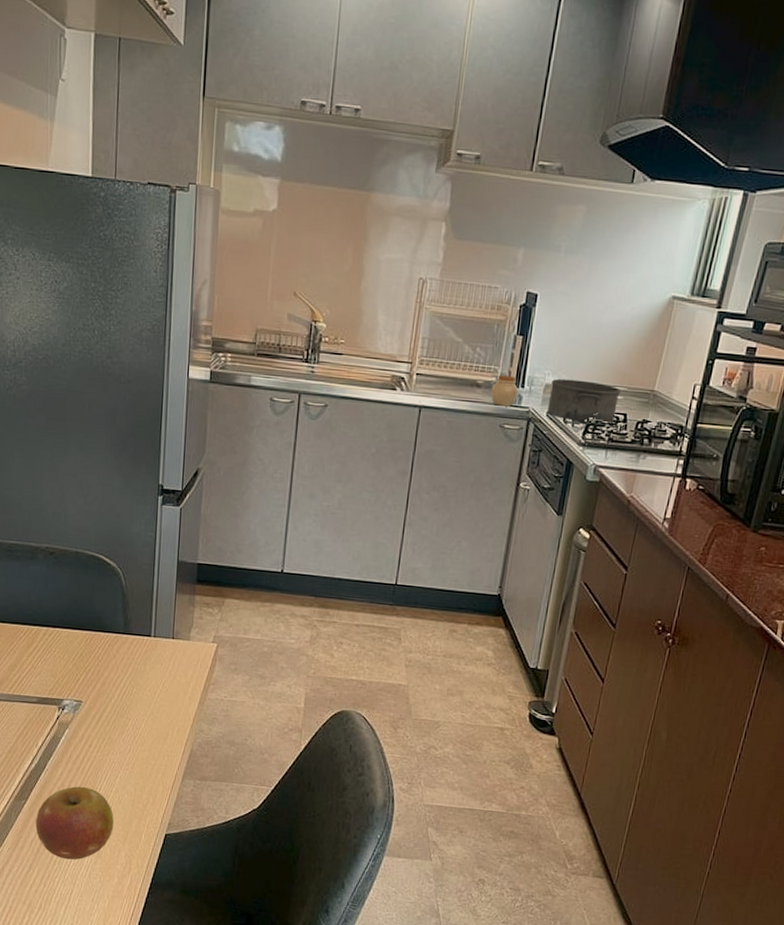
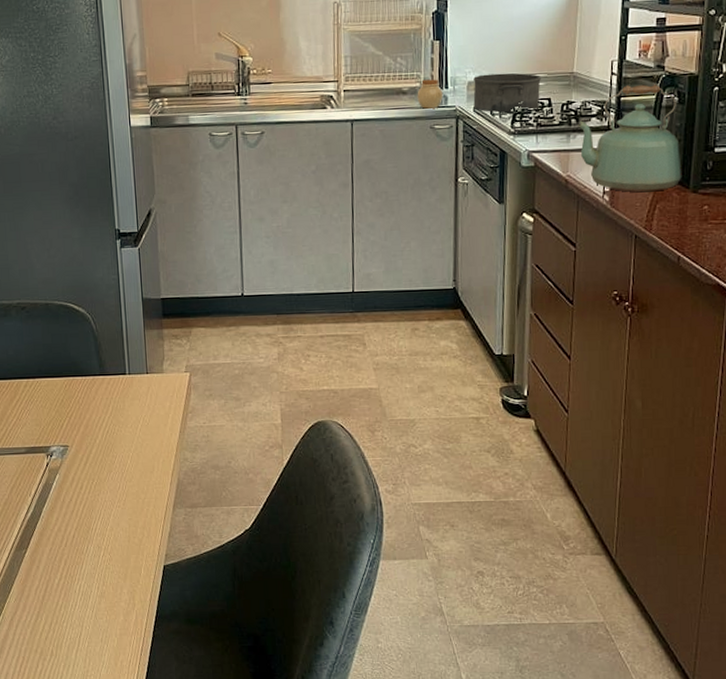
fruit: present [36,786,114,860] -> none [38,530,113,603]
kettle: none [648,412,752,526] -> present [576,84,682,193]

